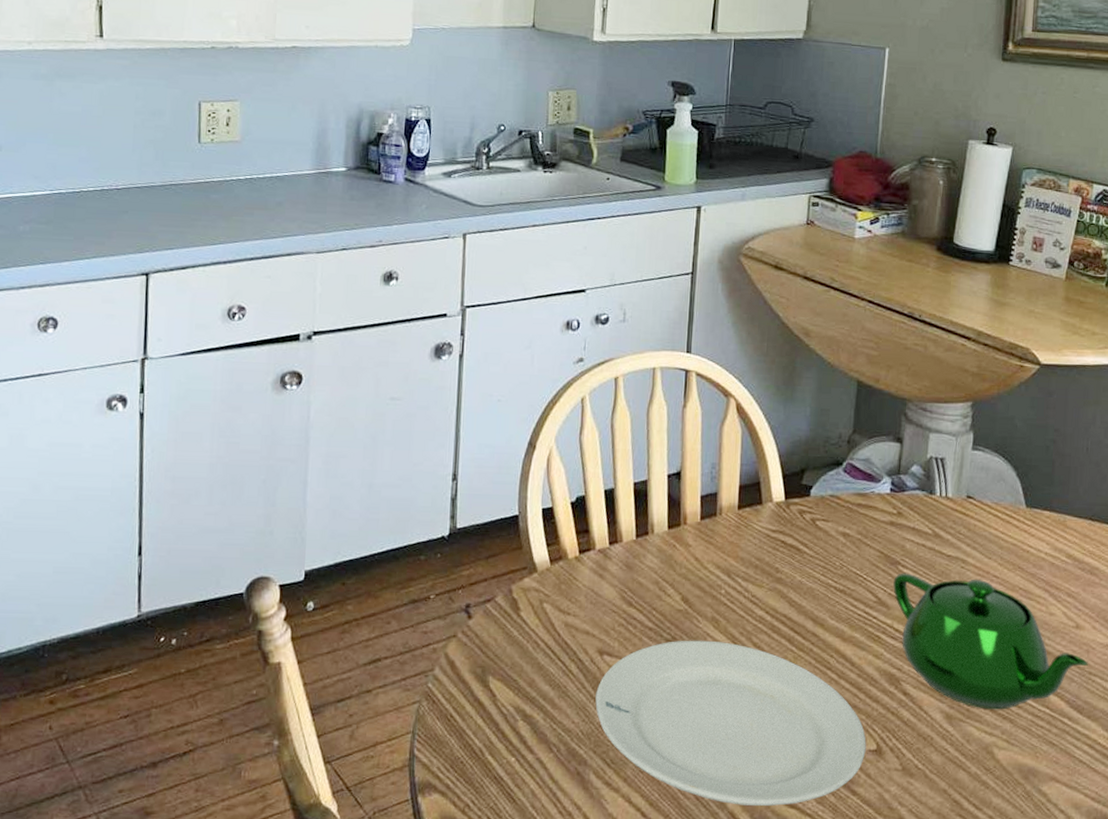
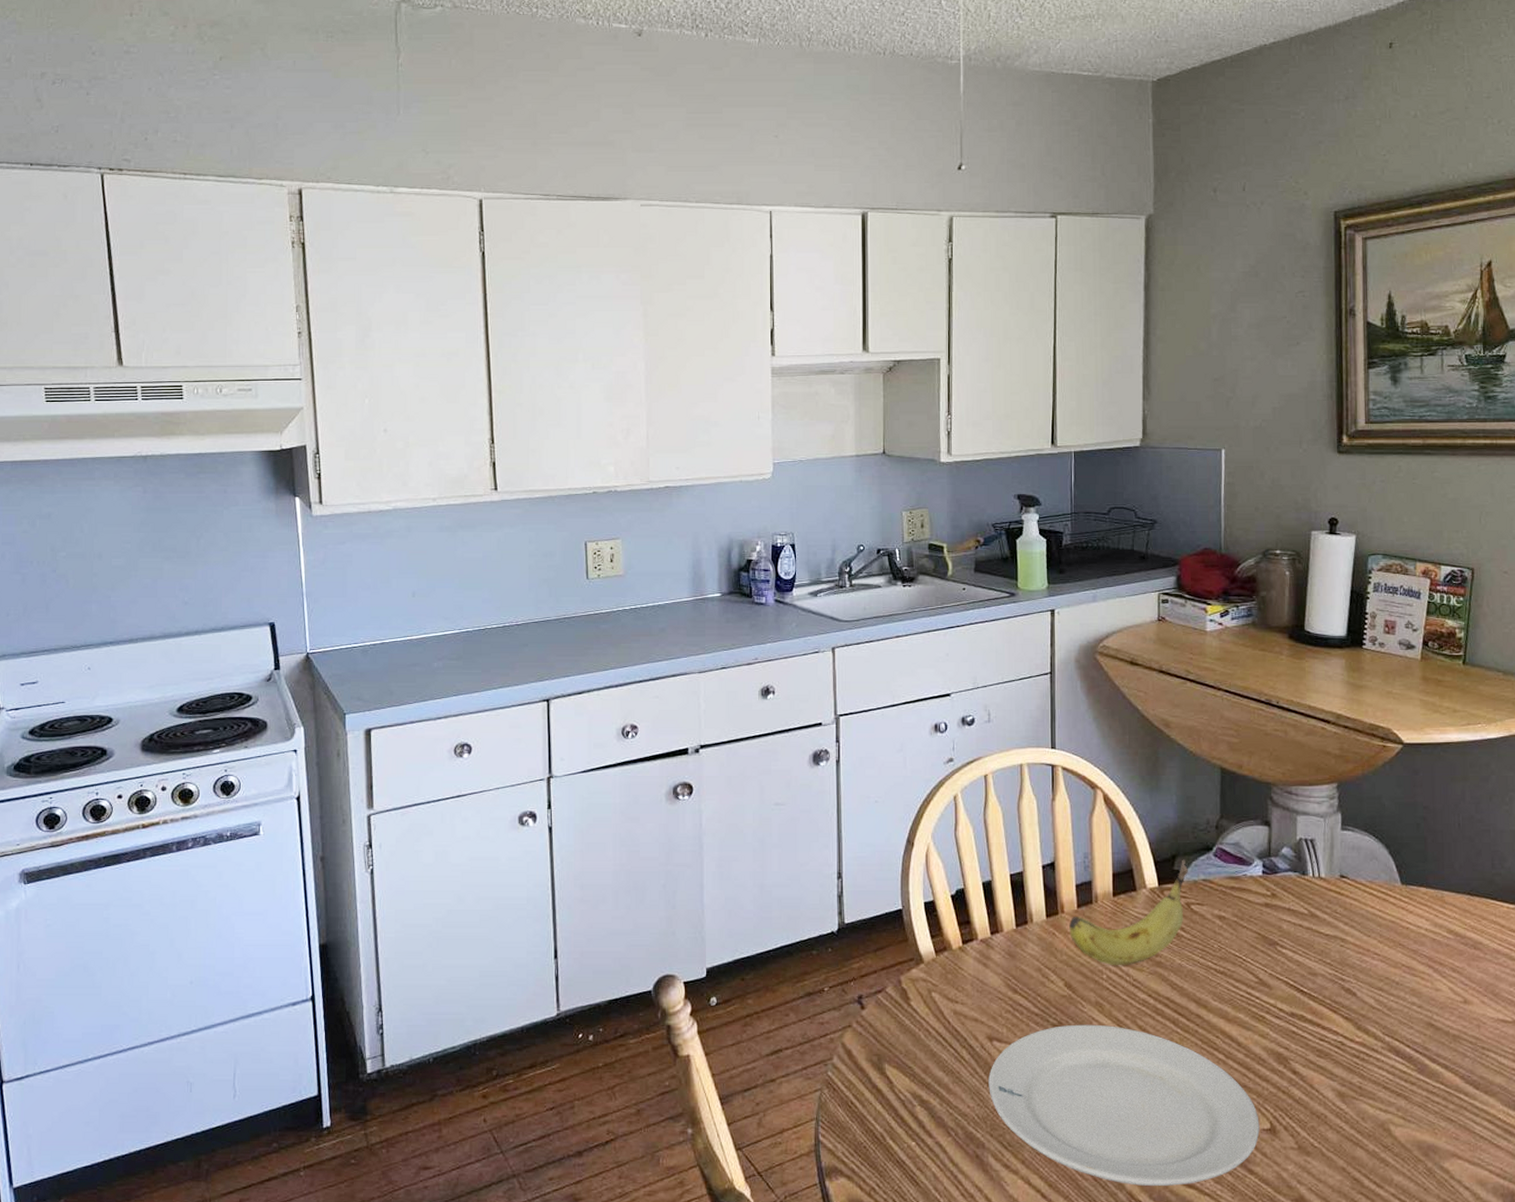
fruit: none [690,473,816,580] -> present [1069,859,1188,965]
teapot: present [893,573,1088,710] -> none [1273,953,1480,1087]

